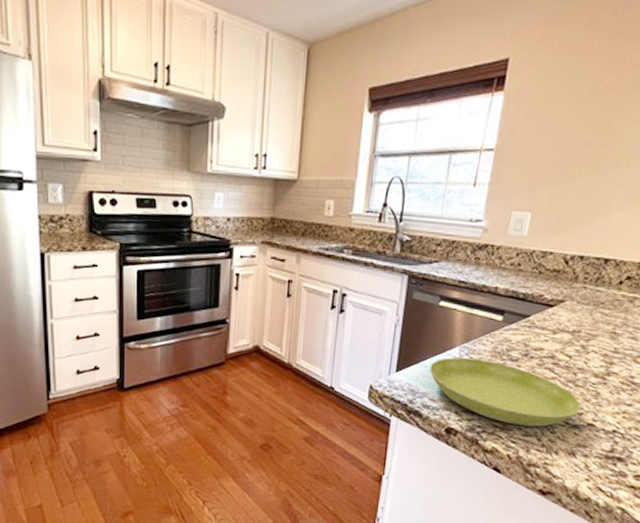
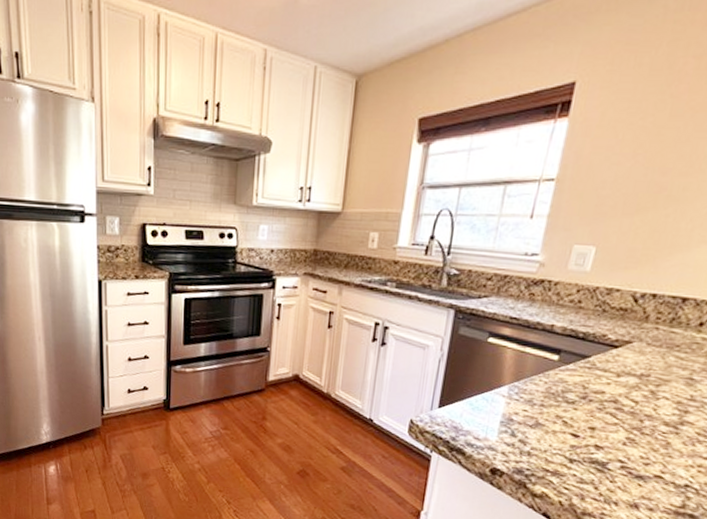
saucer: present [429,357,581,427] -> none [474,396,648,475]

